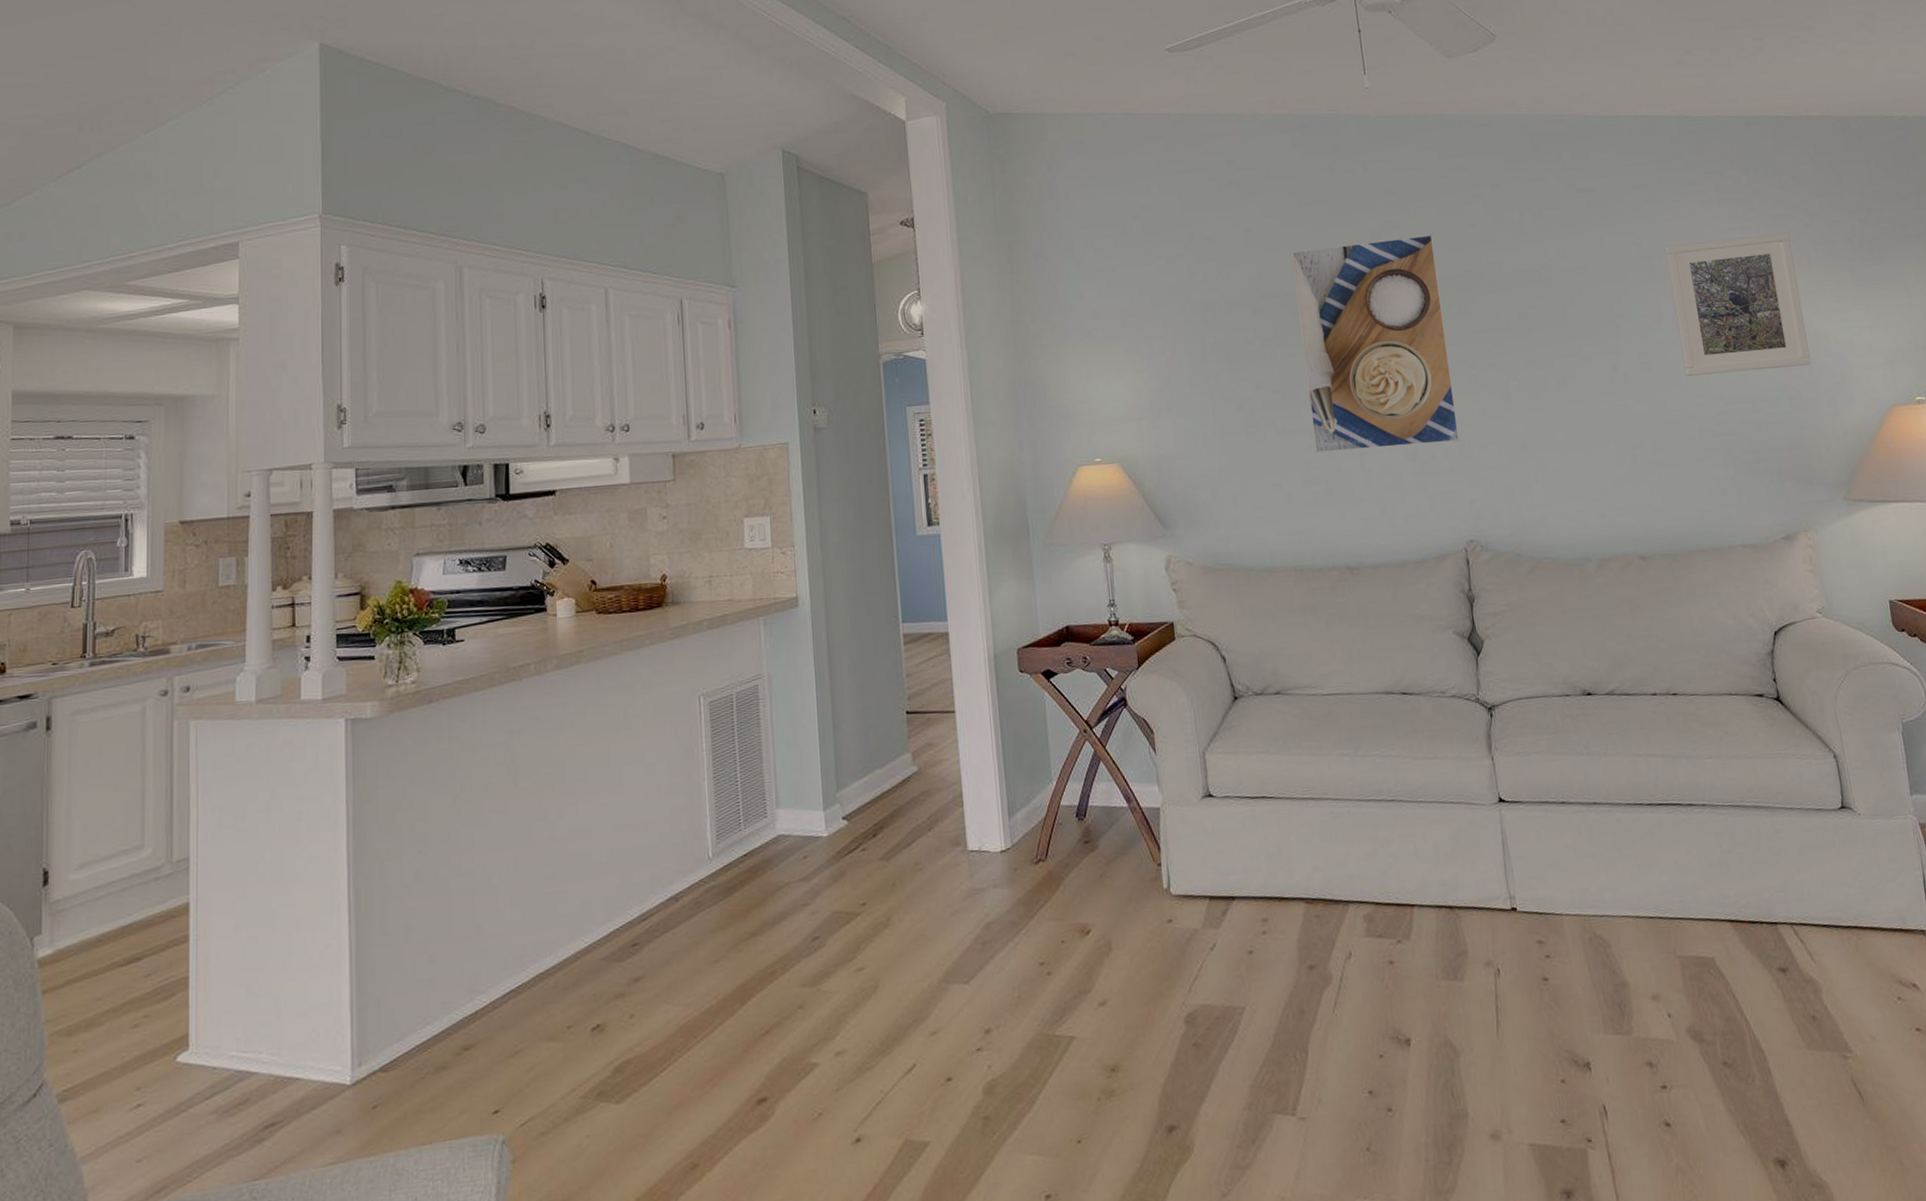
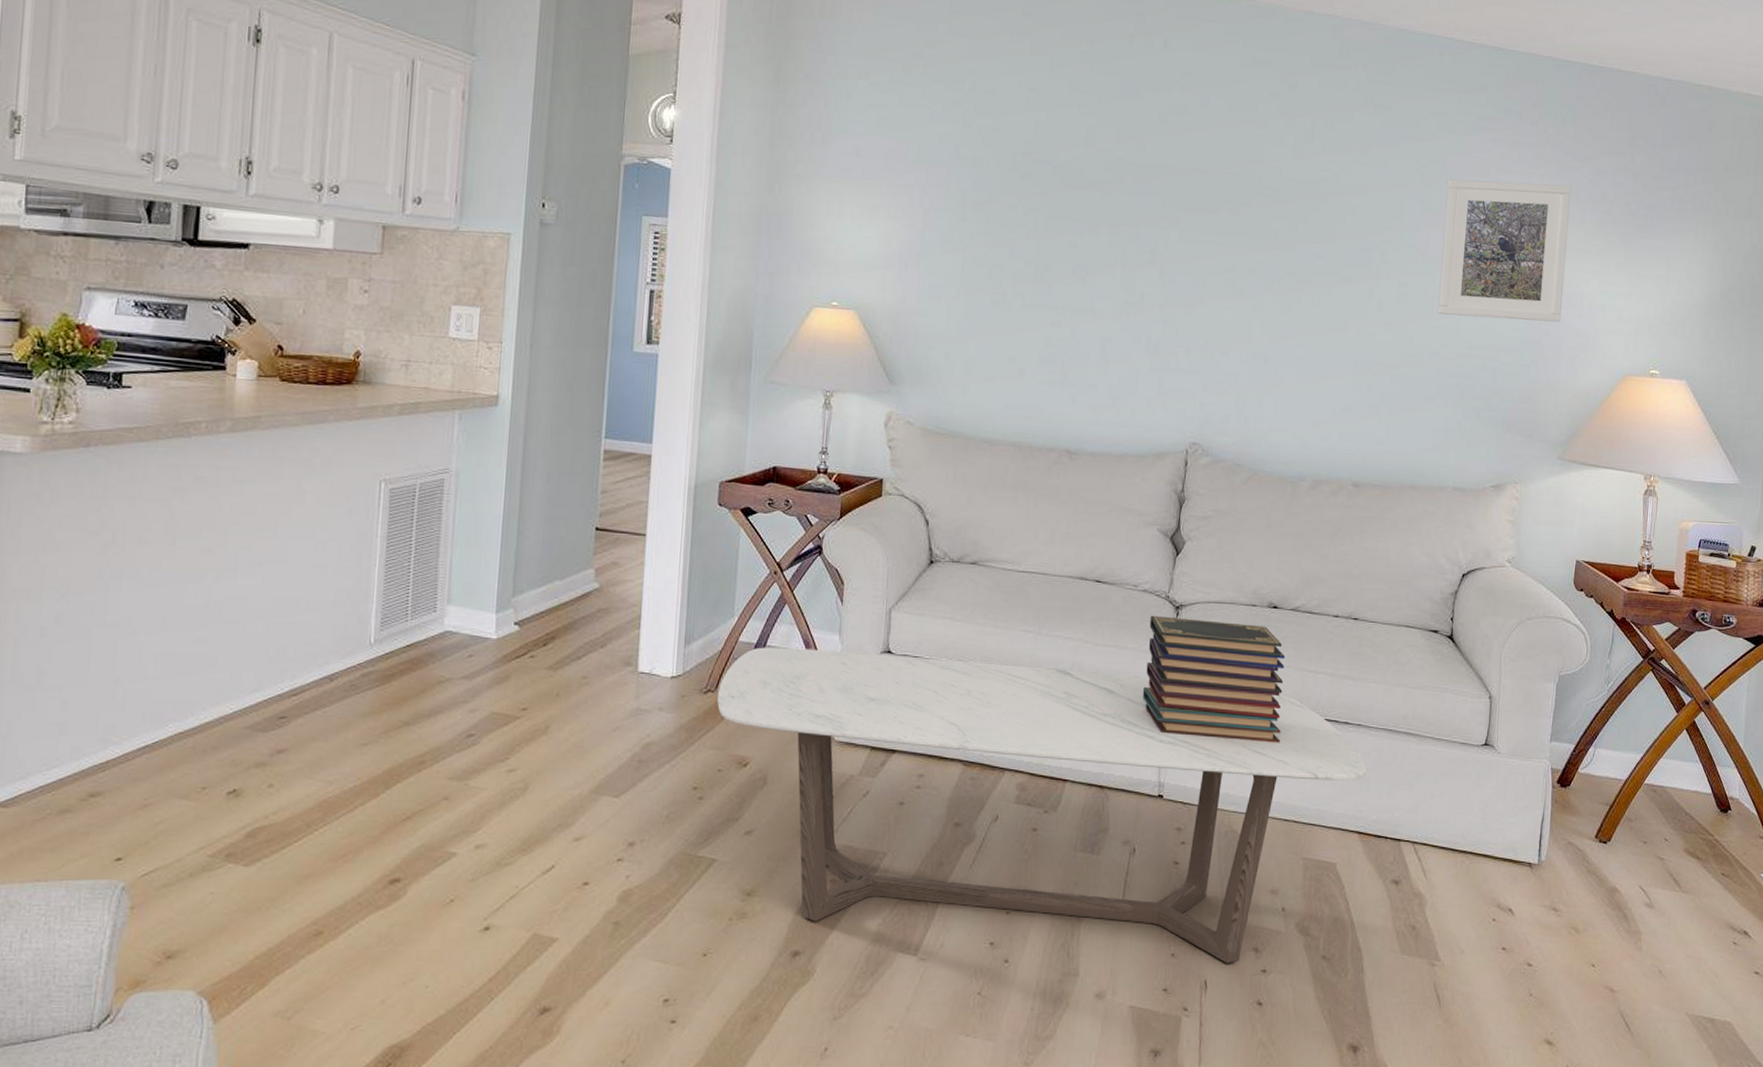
coffee table: none [1048,783,1724,1092] -> present [717,647,1367,963]
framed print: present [1291,235,1460,454] -> none [1057,119,1220,343]
book stack: none [1464,715,1626,842] -> present [1142,615,1286,743]

